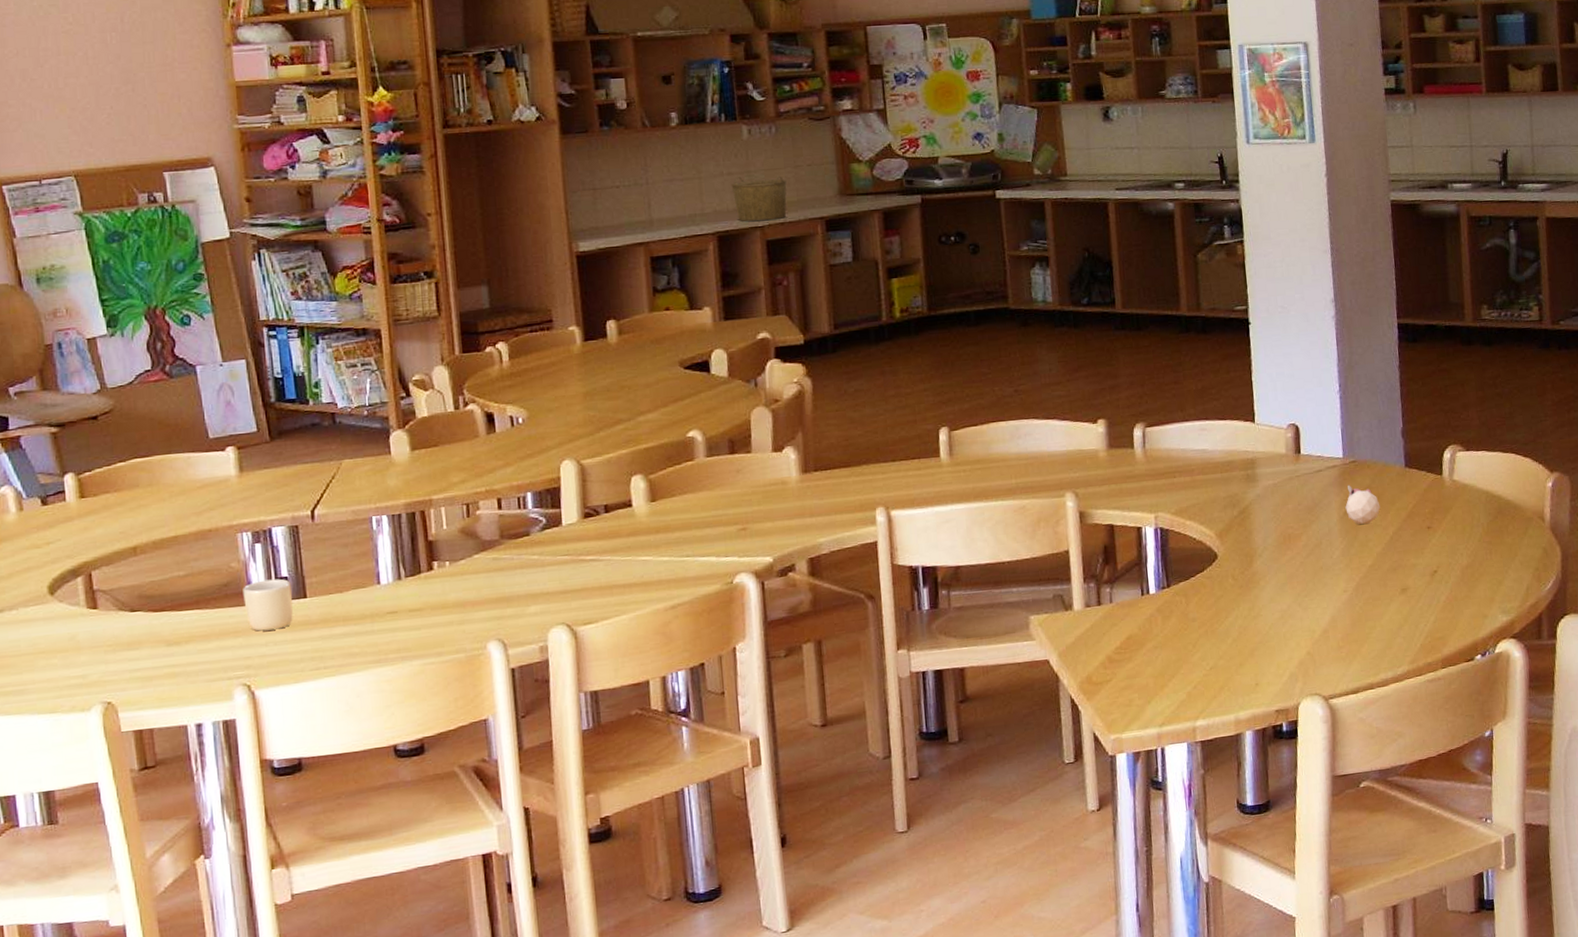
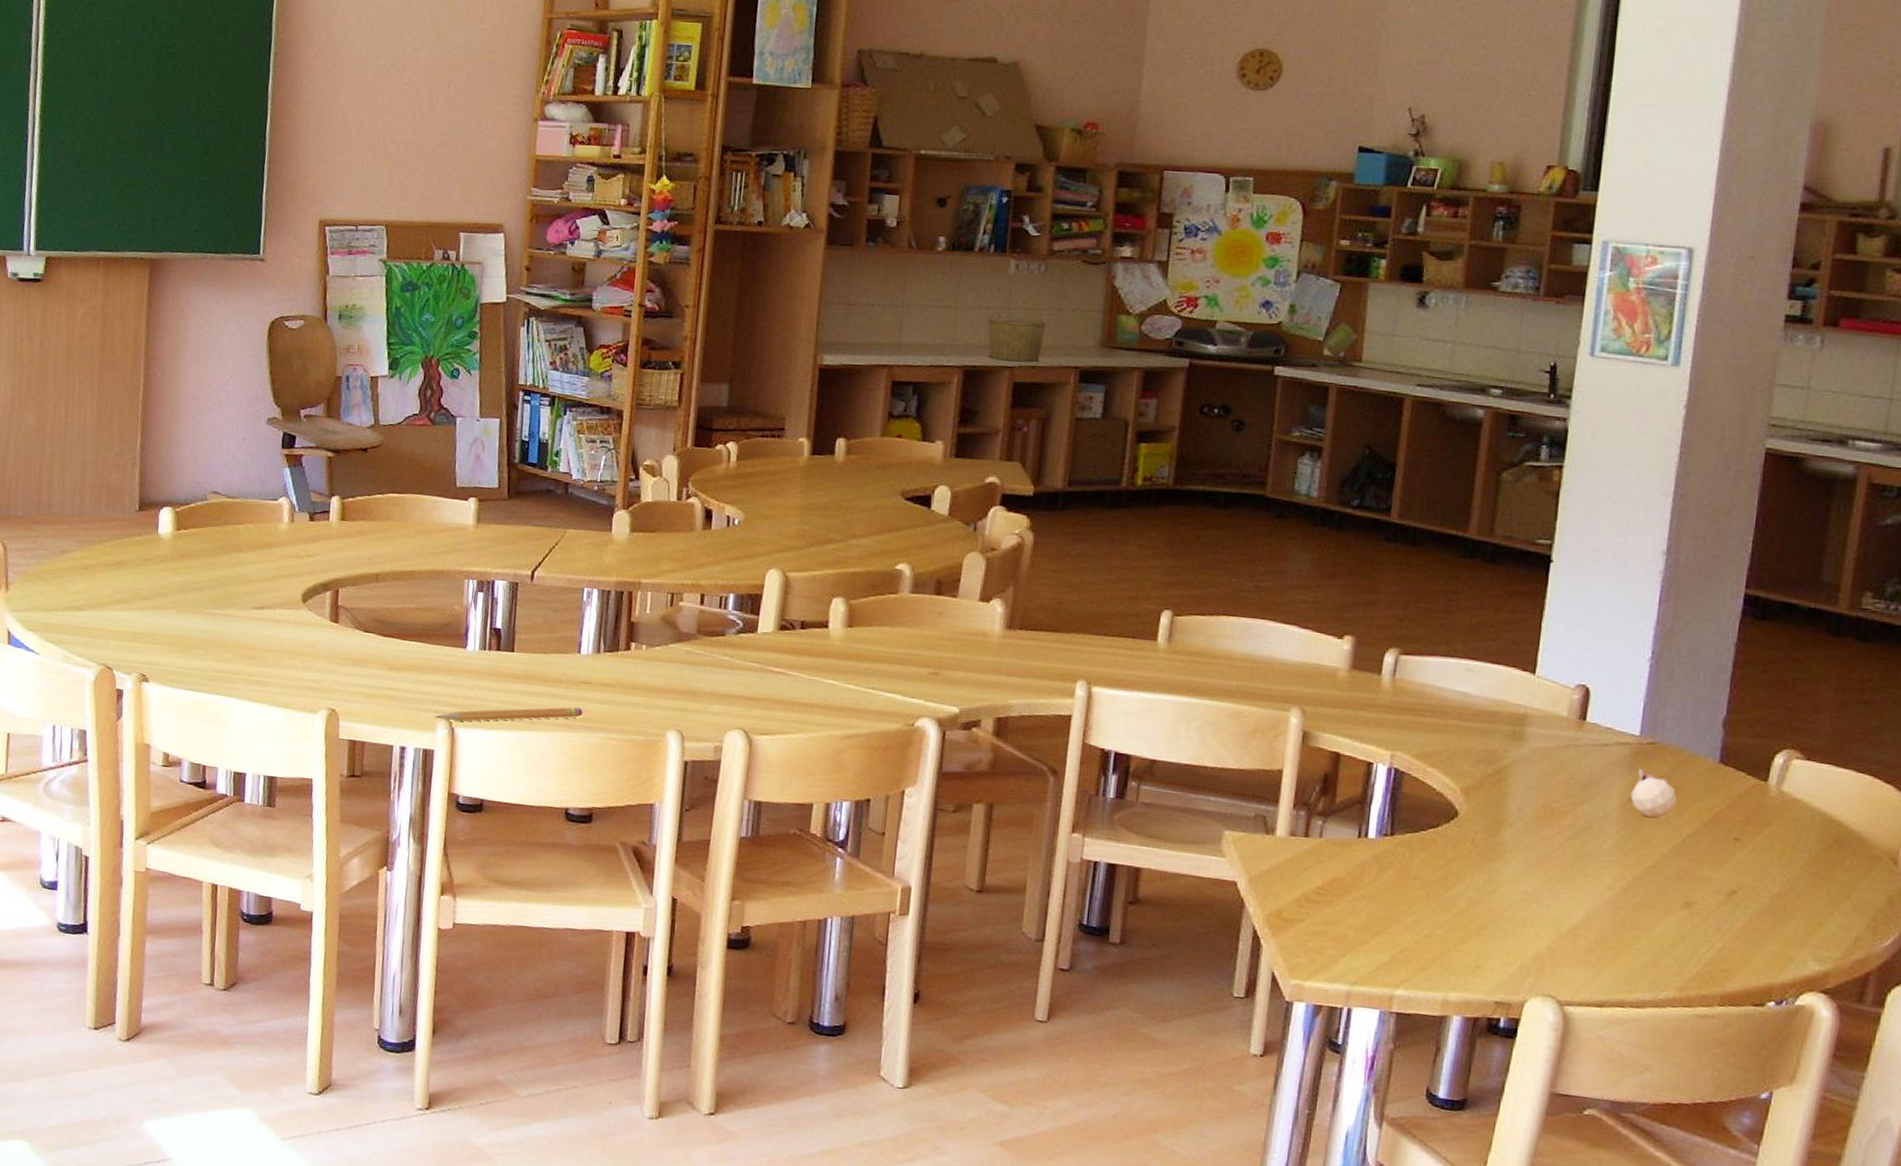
pencil: none [229,640,395,685] -> present [435,707,583,722]
cup: present [243,578,293,631] -> none [459,627,503,676]

